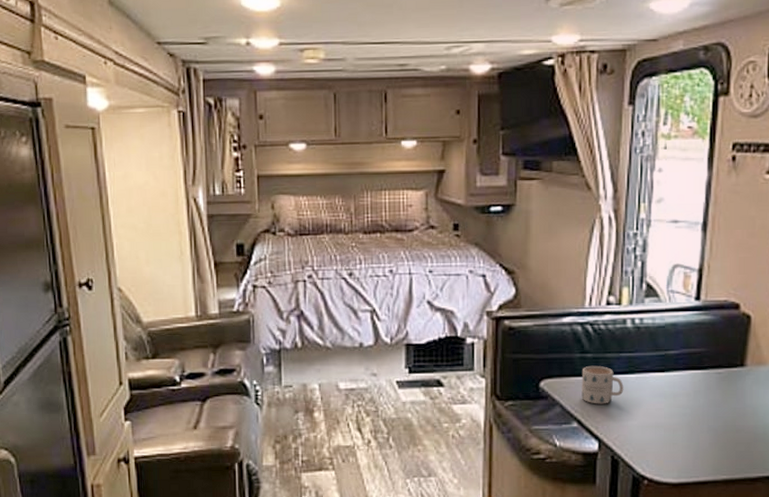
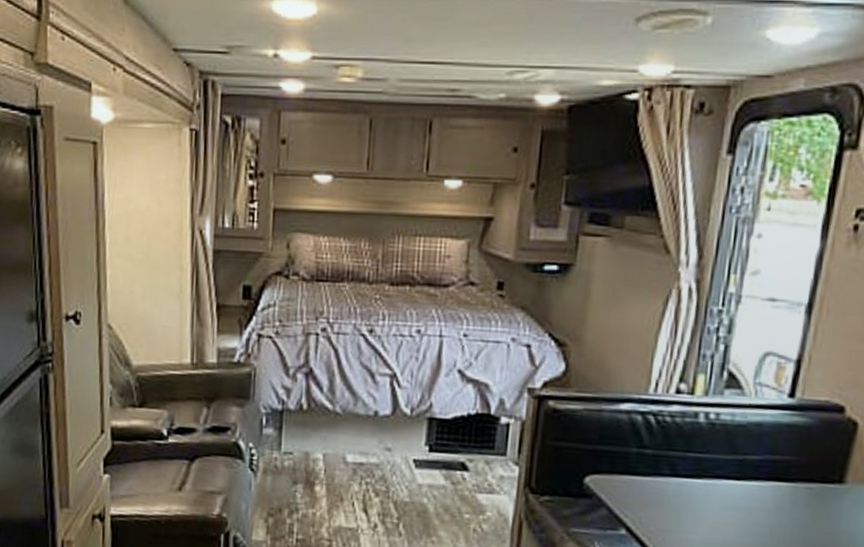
mug: present [581,365,624,404] -> none [634,464,688,512]

